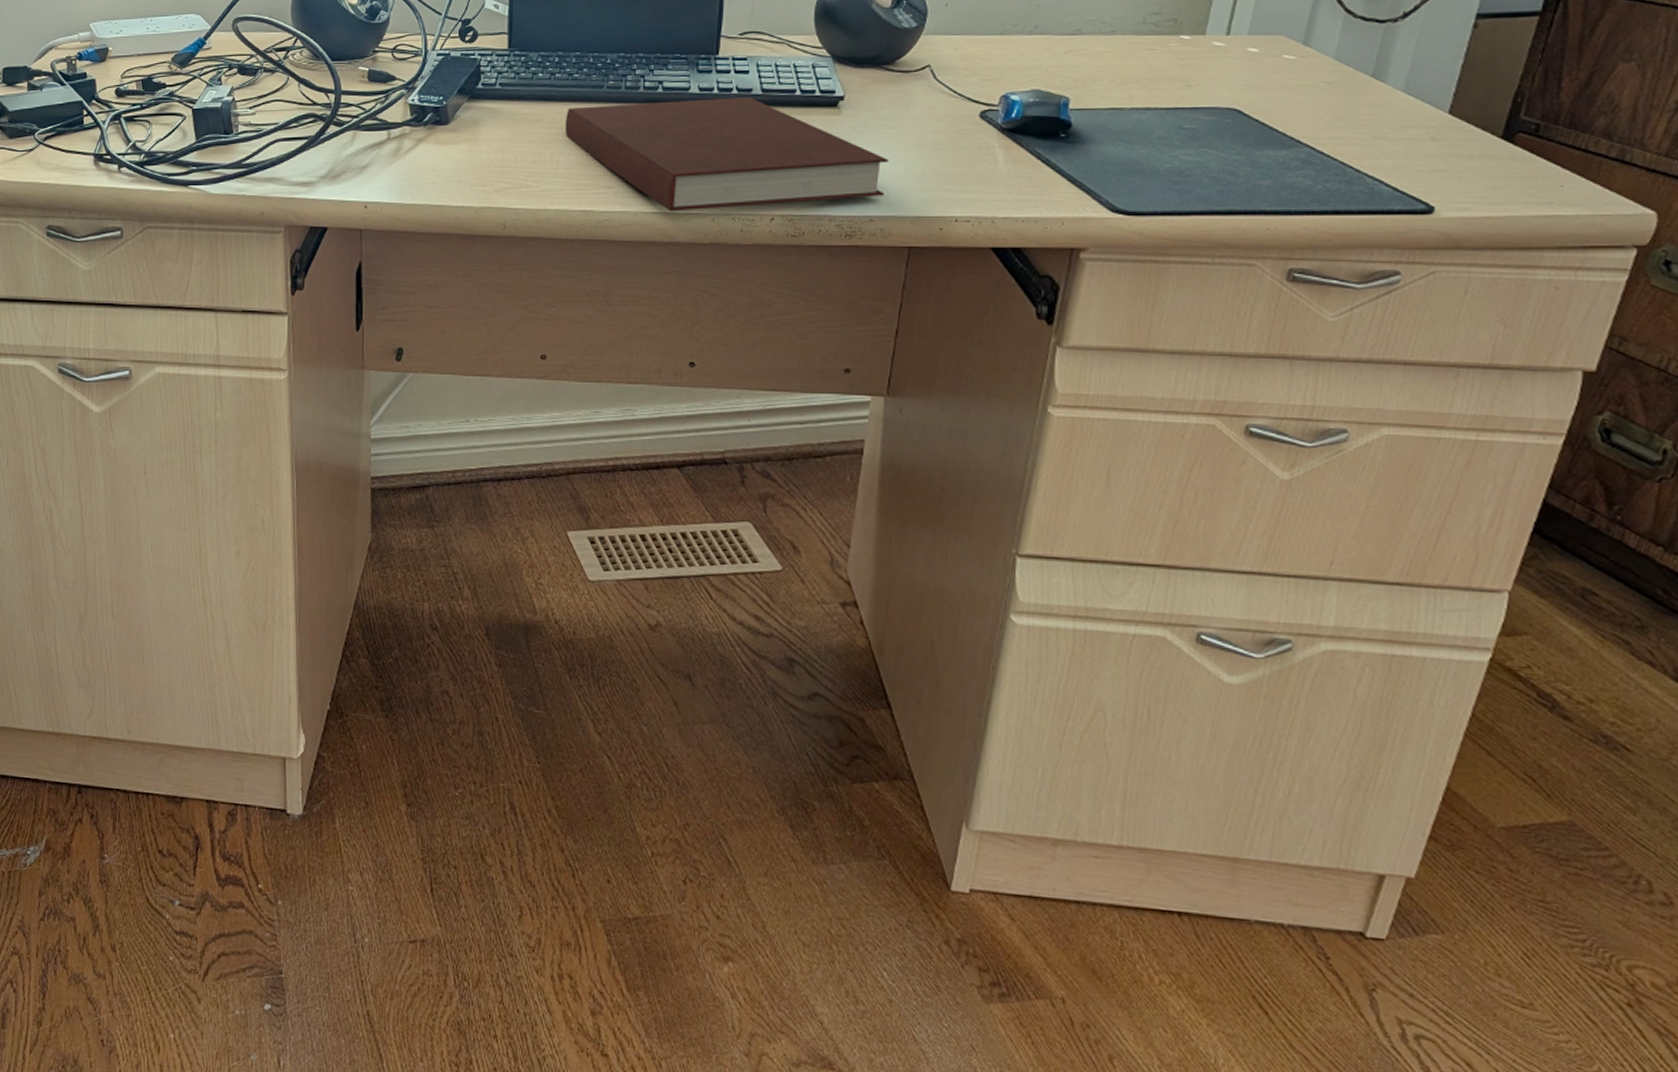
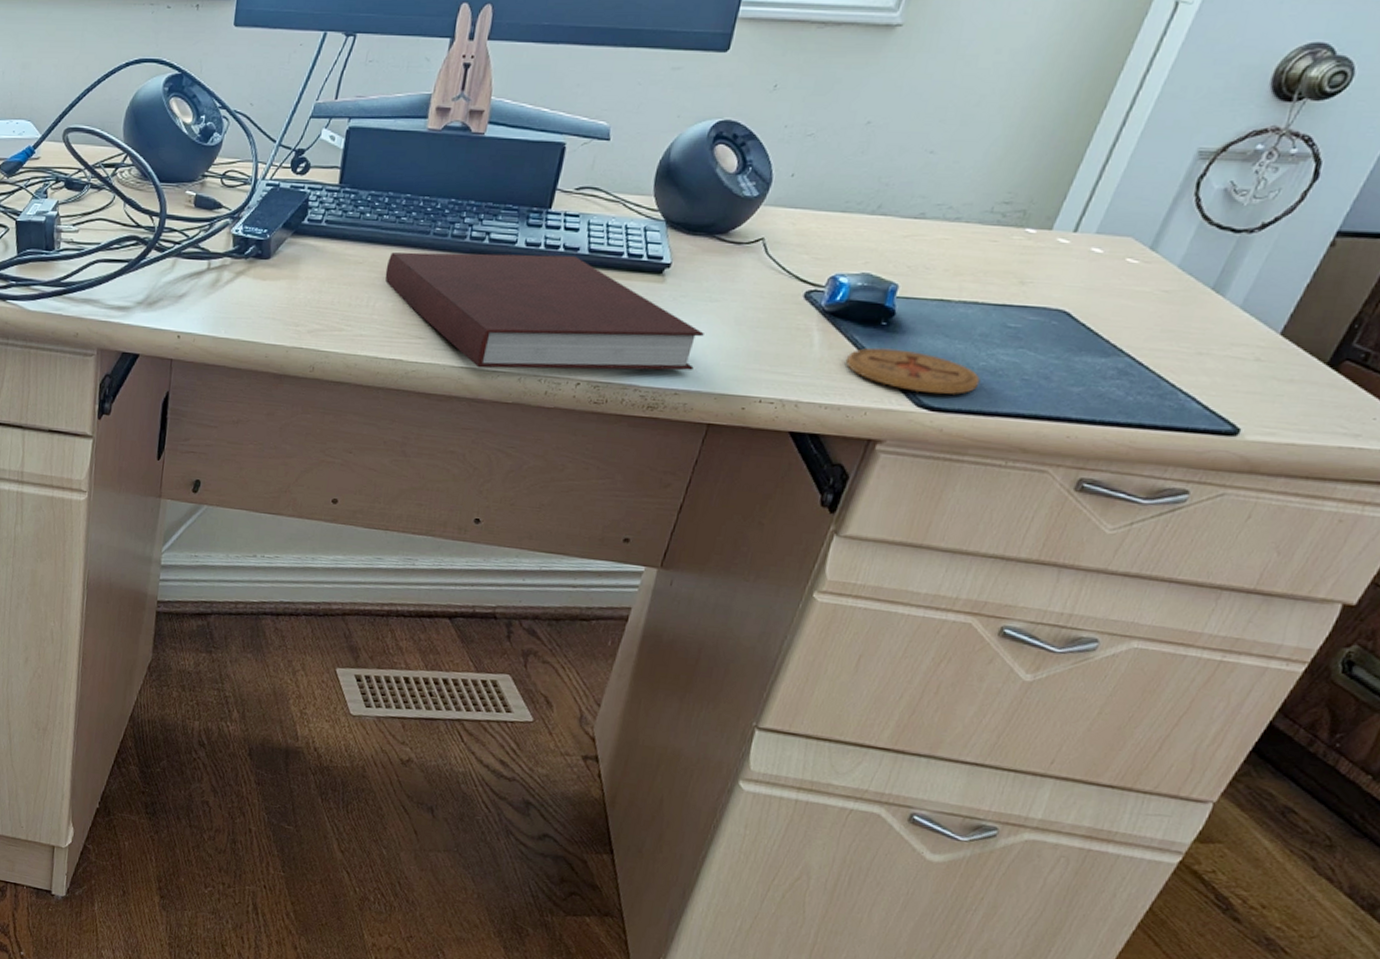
coaster: none [1032,158,1169,199] -> present [845,347,981,395]

